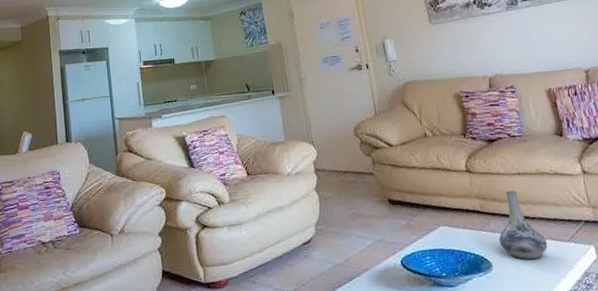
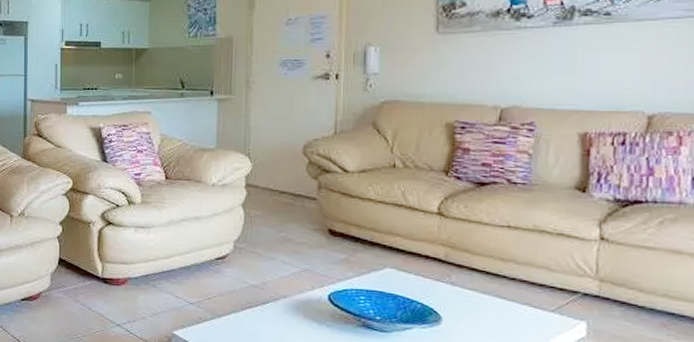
decorative vase: present [498,190,548,259] -> none [458,243,523,322]

